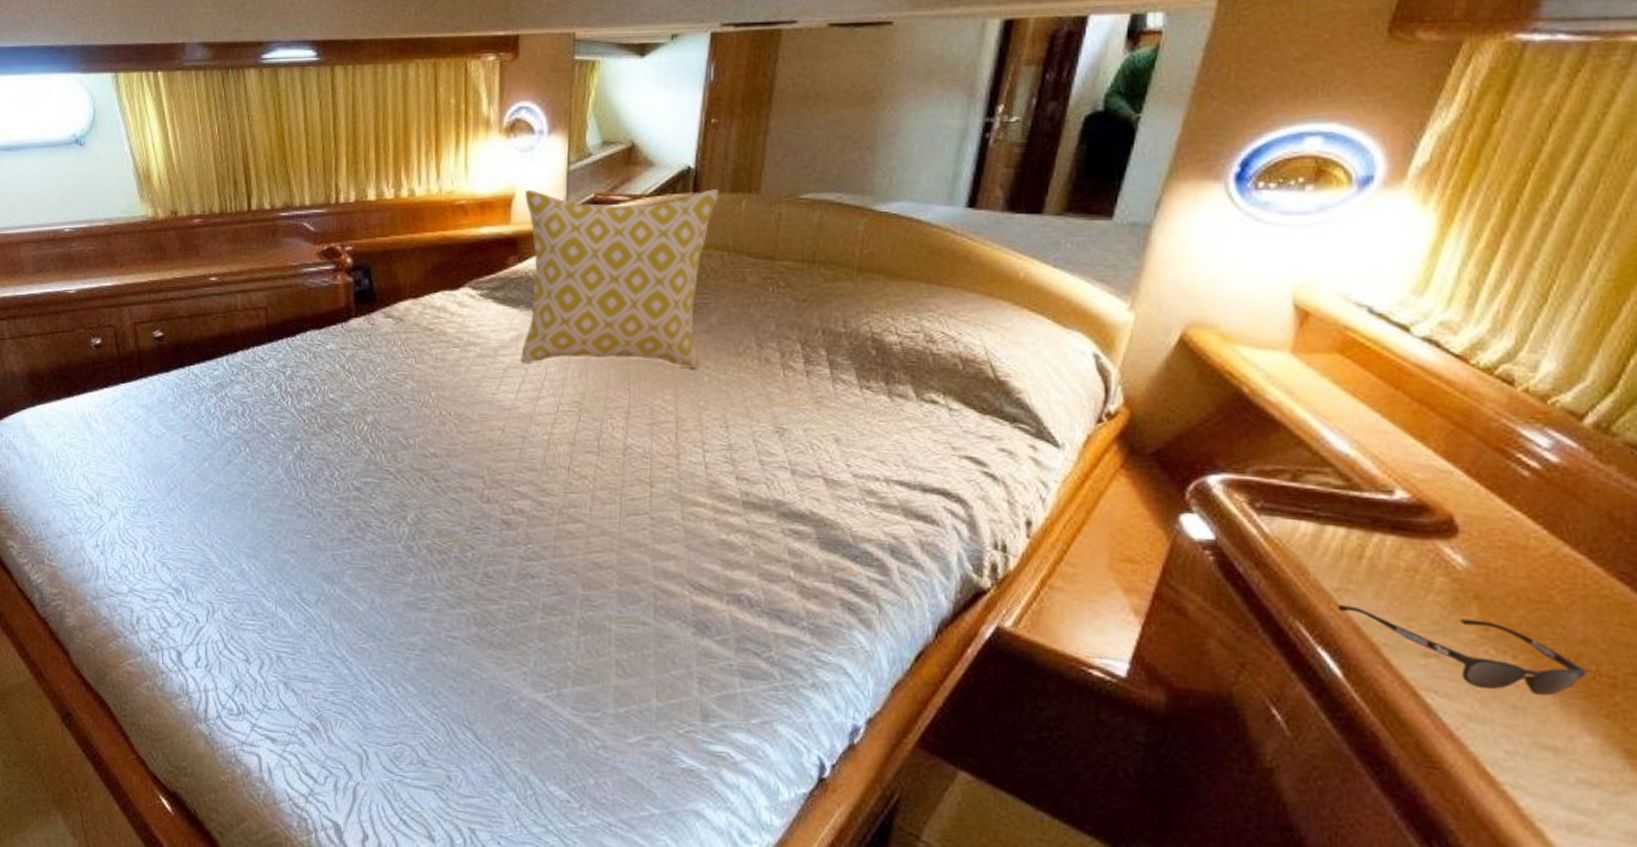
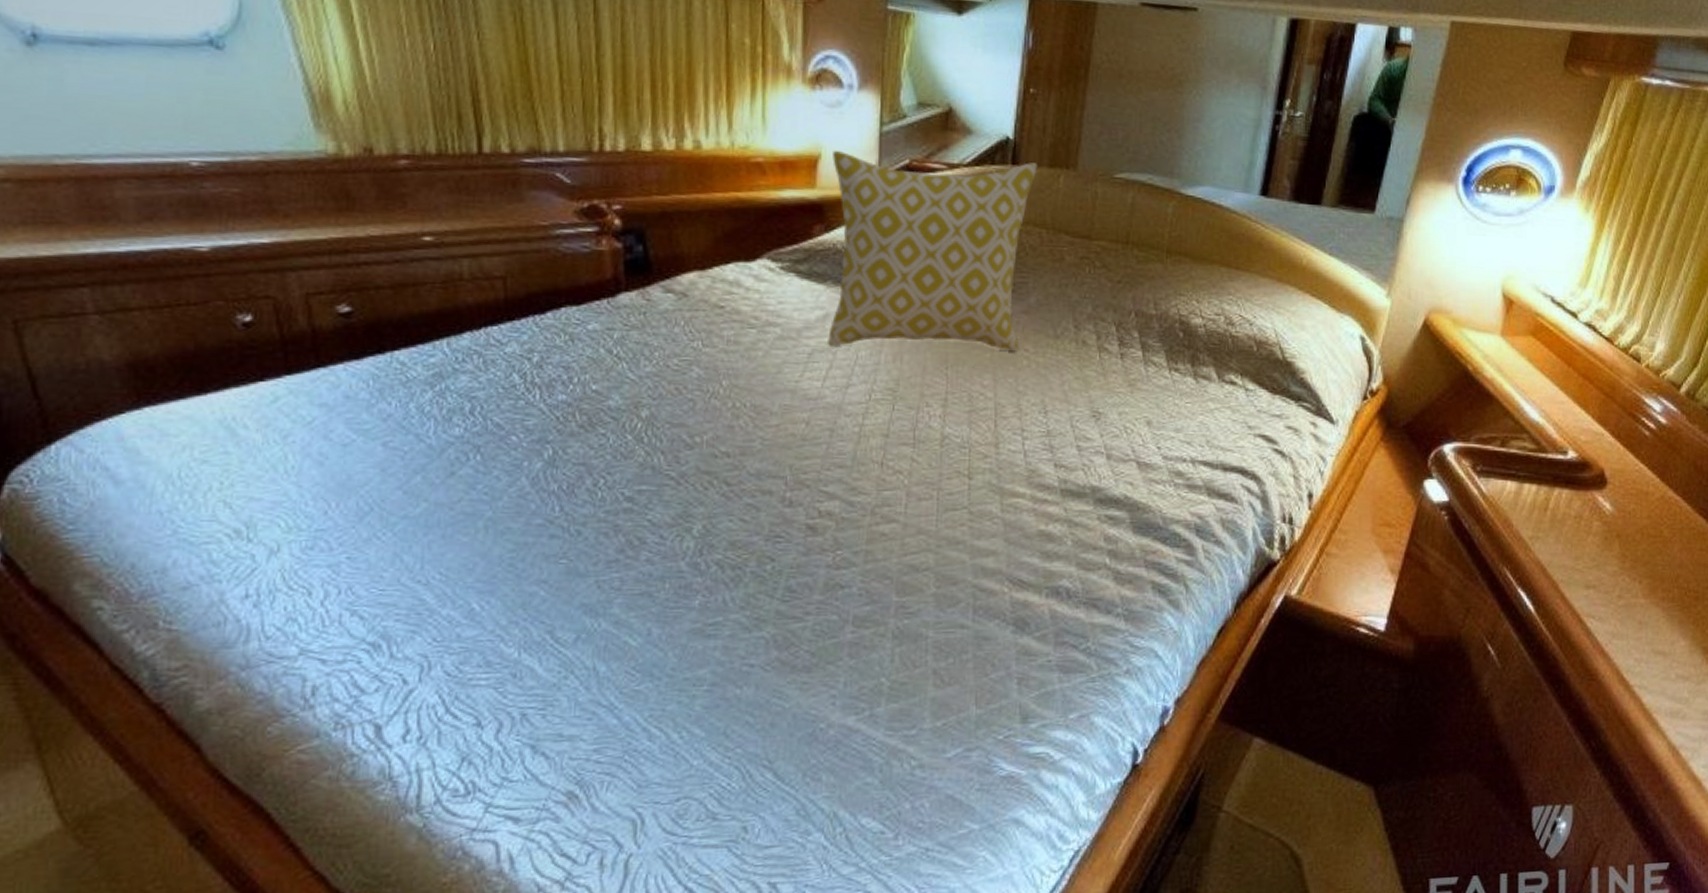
sunglasses: present [1338,605,1588,696] -> none [1532,550,1682,612]

